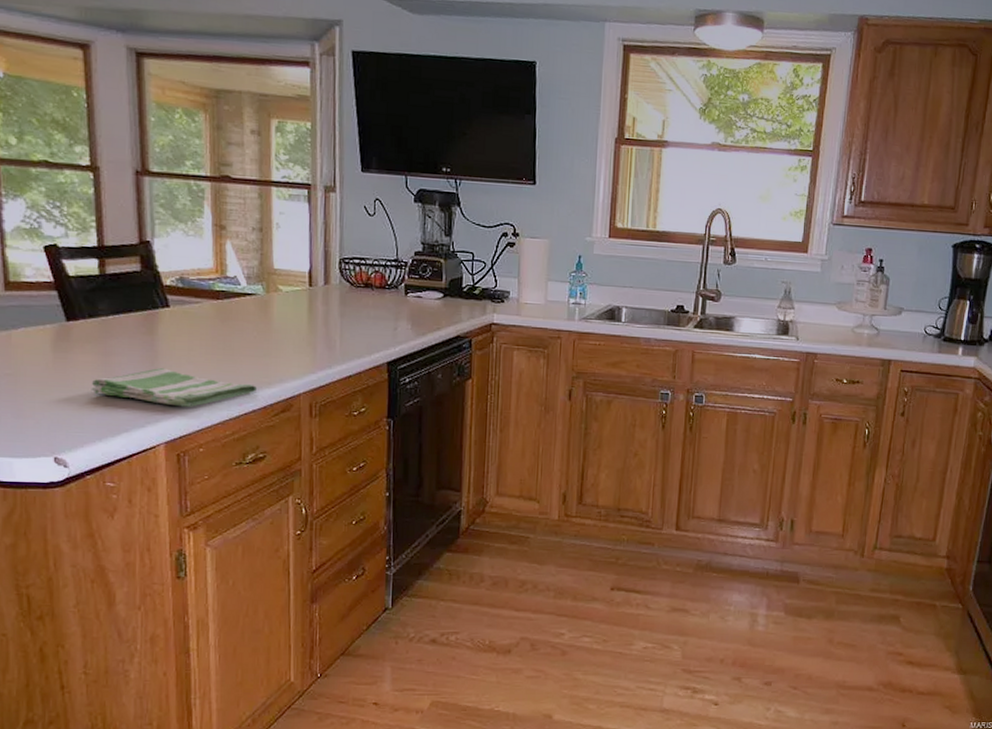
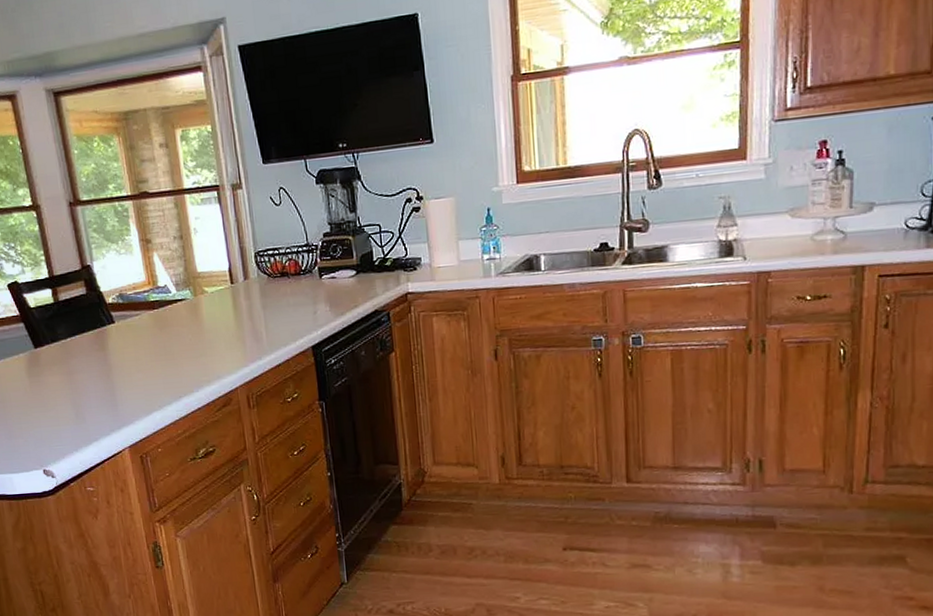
dish towel: present [91,368,257,407] -> none [62,379,199,413]

